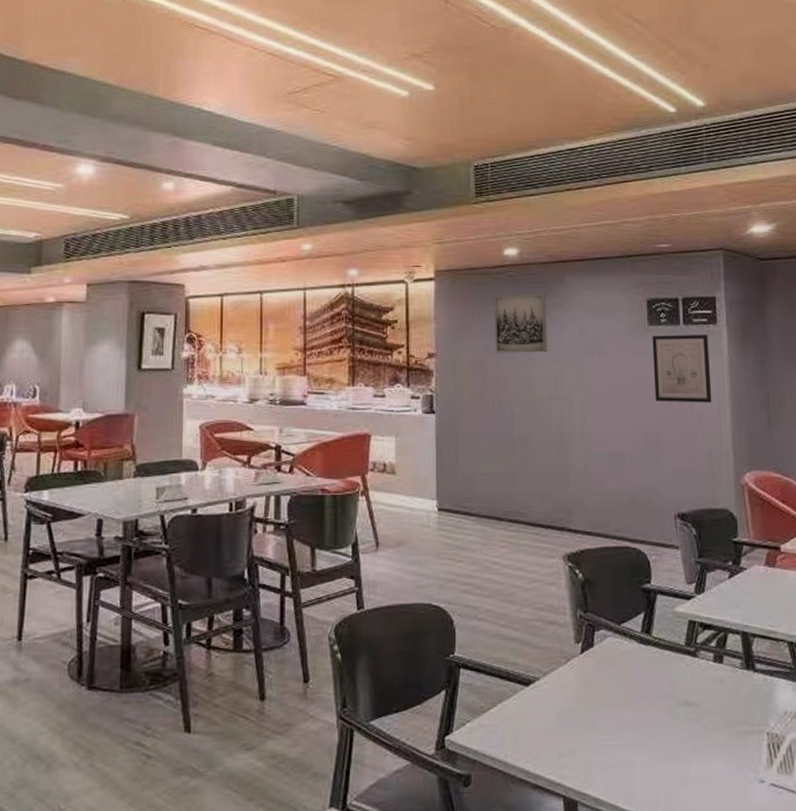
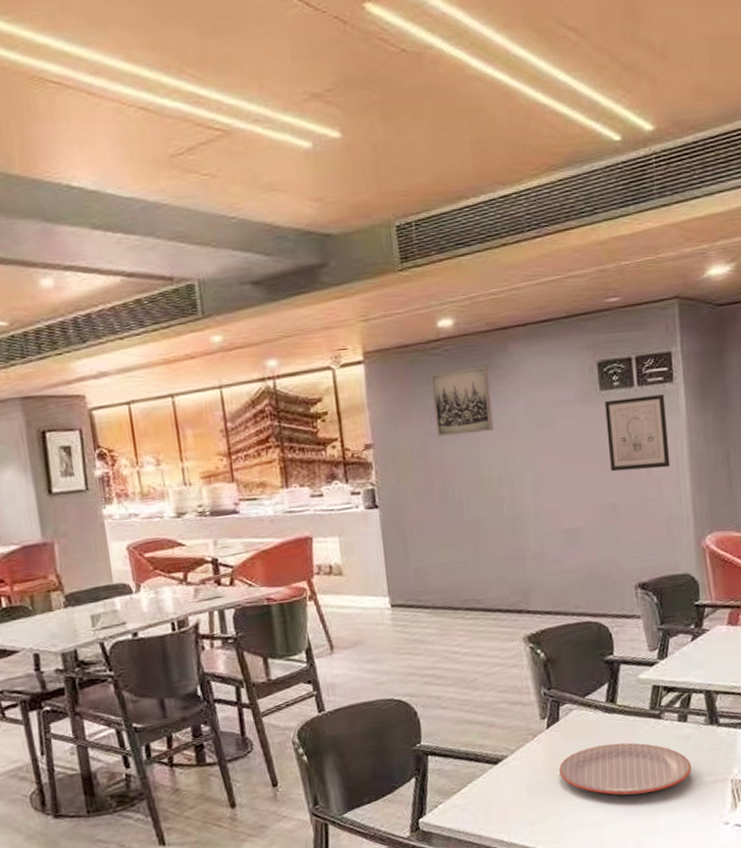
plate: none [591,678,727,737] -> present [559,743,692,796]

